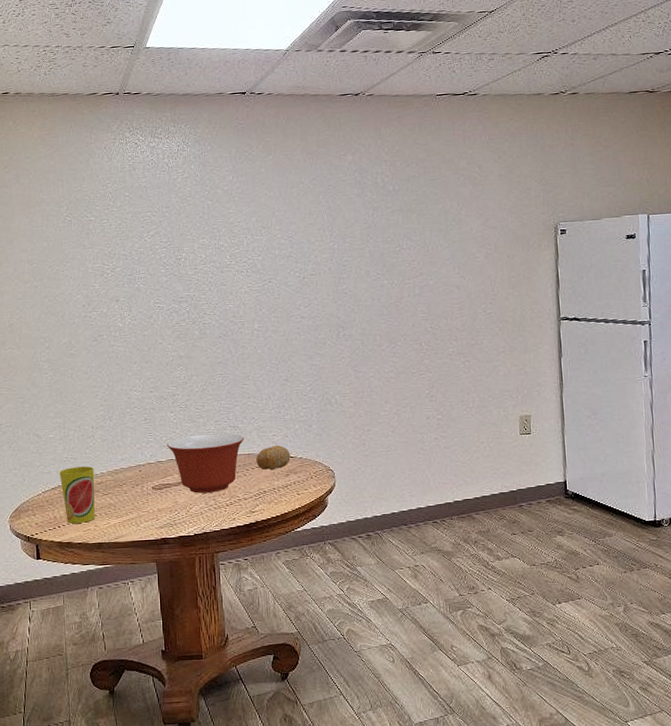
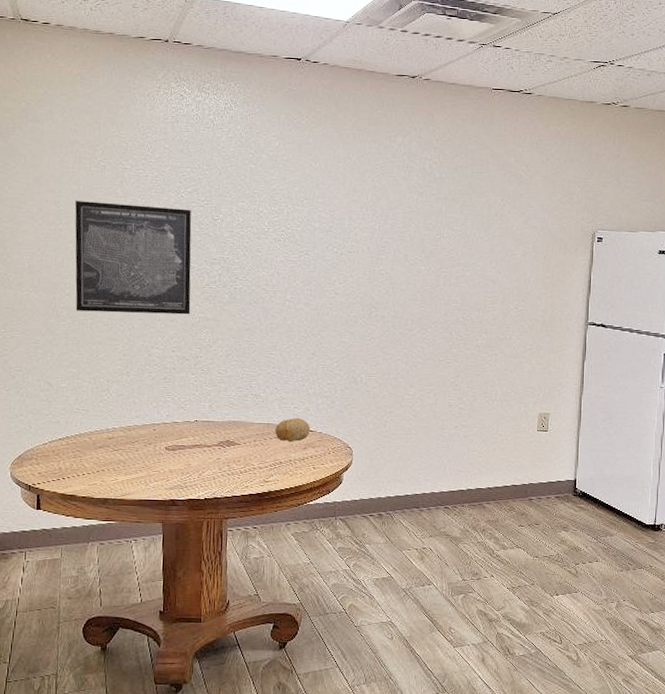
wall art: none [46,252,164,363] -> present [74,201,192,315]
cup: present [59,466,95,524] -> none [68,419,106,477]
mixing bowl: present [166,433,245,493] -> none [184,399,266,459]

